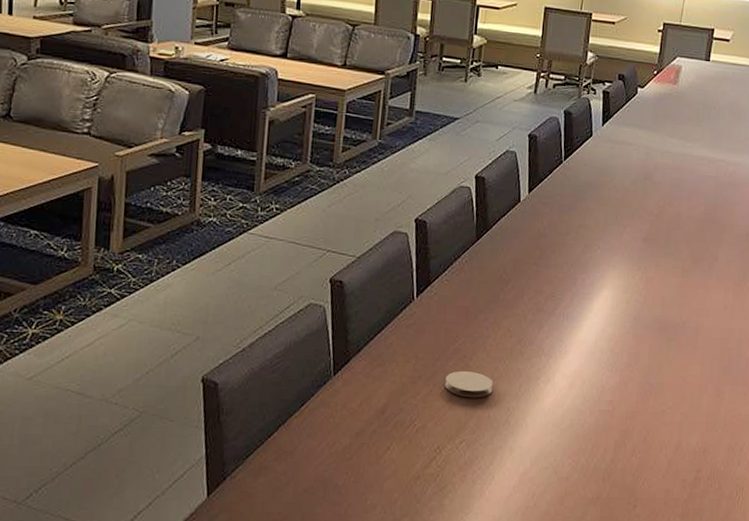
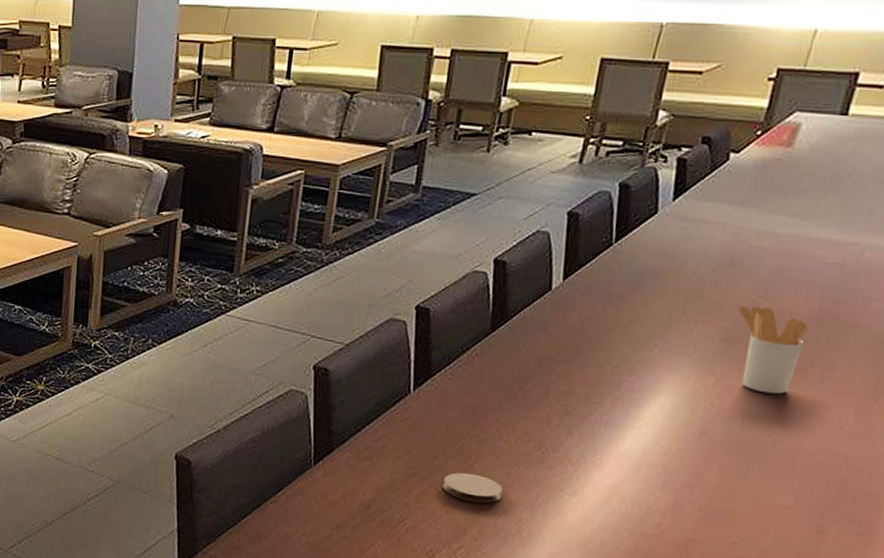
utensil holder: none [652,211,699,283] -> present [738,306,810,395]

